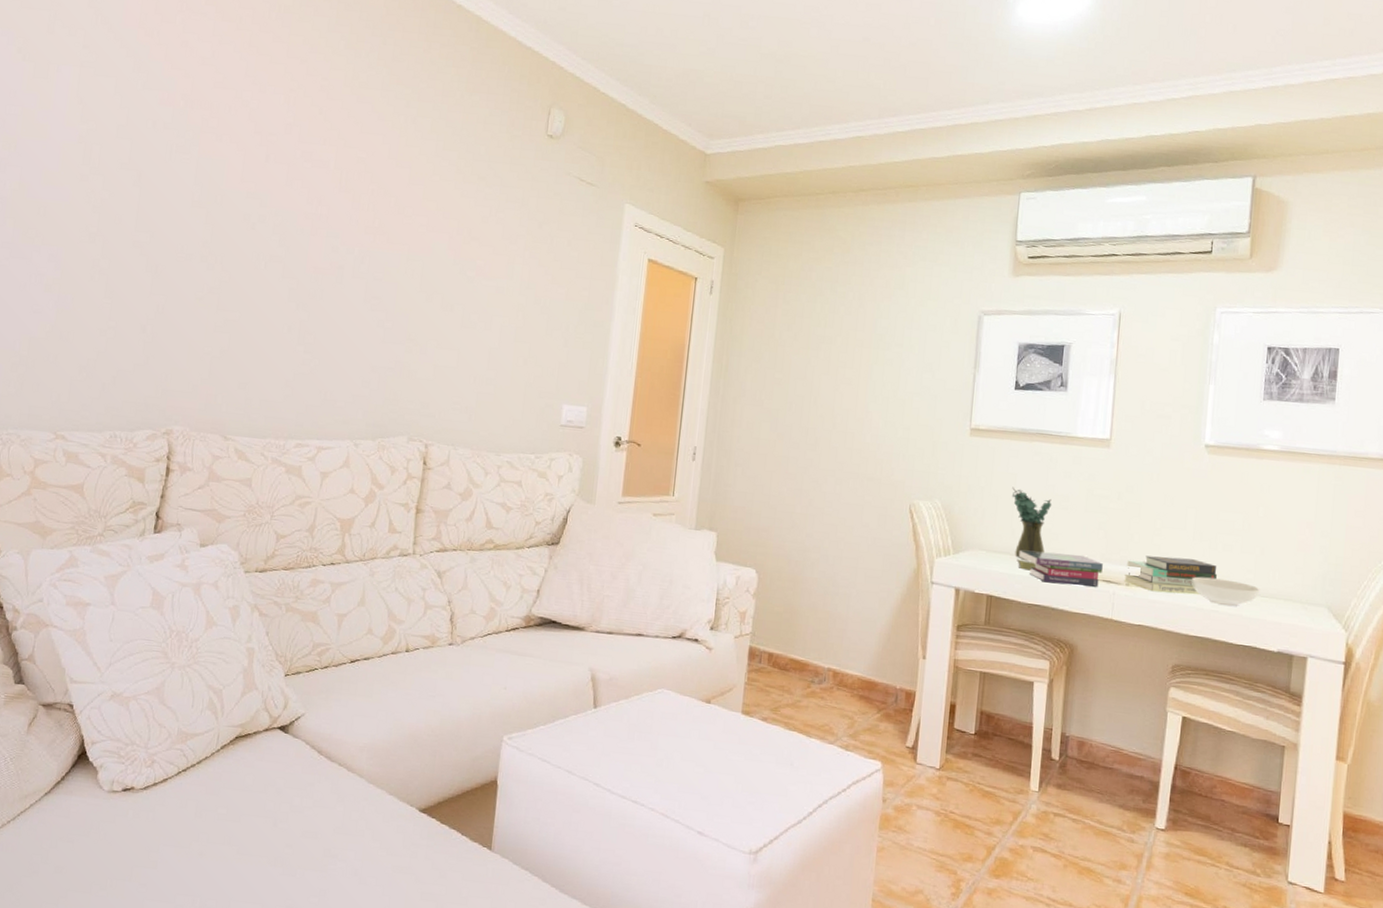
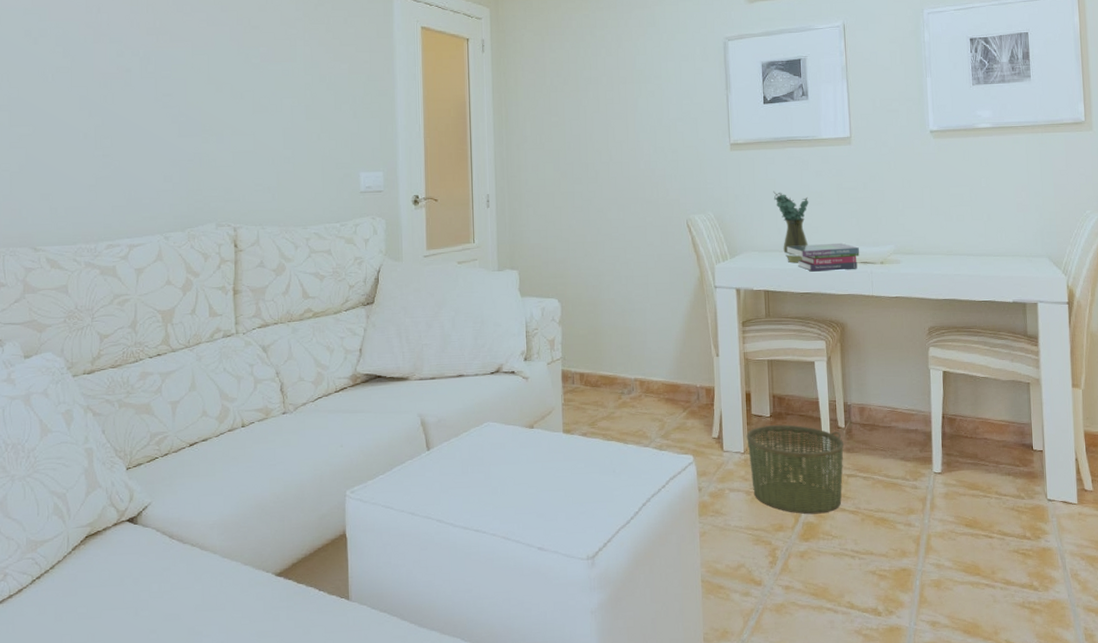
basket: none [943,743,1056,851] -> present [746,424,845,514]
books: present [1124,555,1217,594] -> none [879,232,955,266]
bowl: present [1191,576,1260,607] -> none [934,246,992,269]

